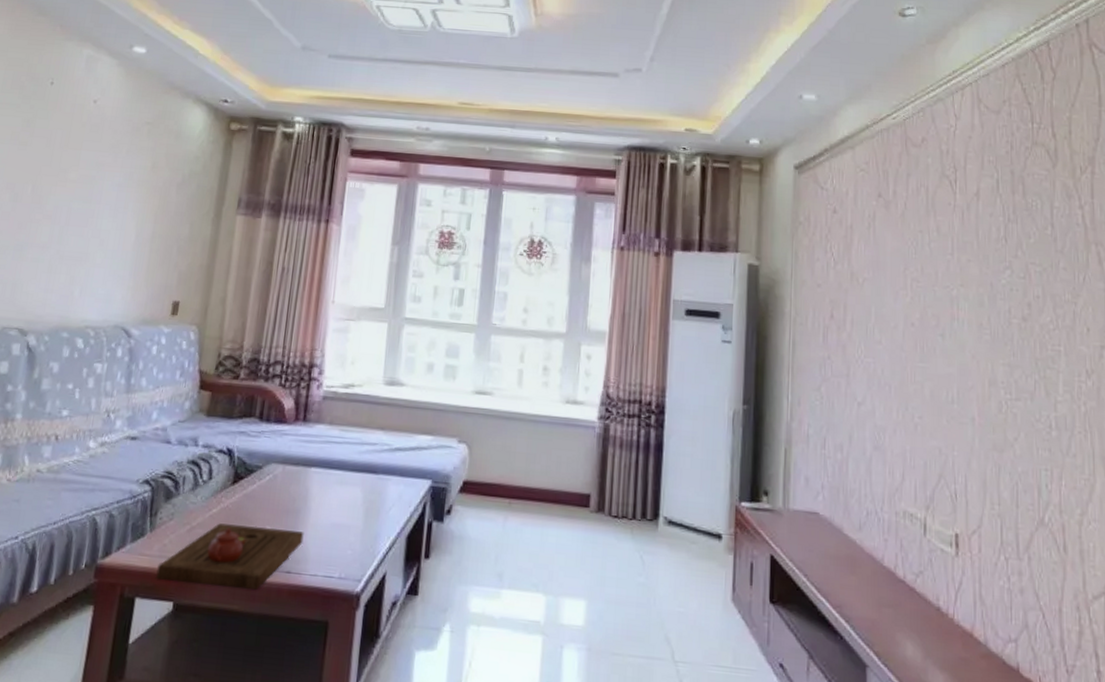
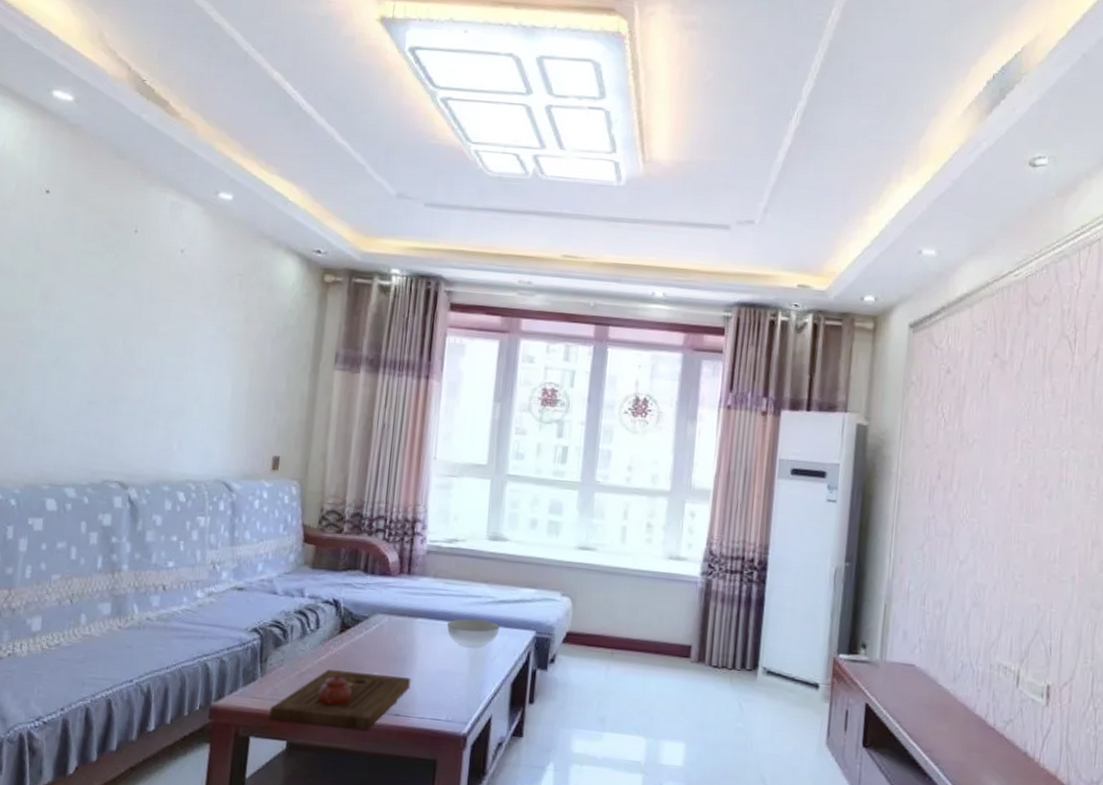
bowl: none [341,467,396,500] -> present [446,618,500,649]

